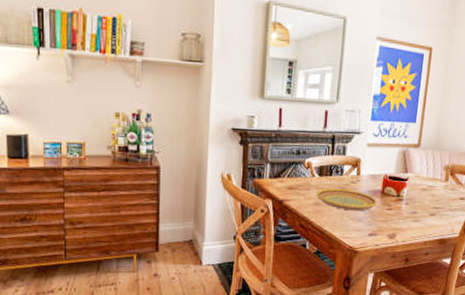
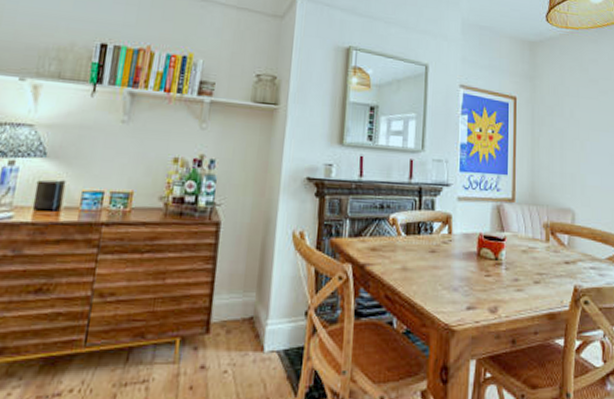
plate: present [316,189,377,210] -> none [404,250,473,277]

